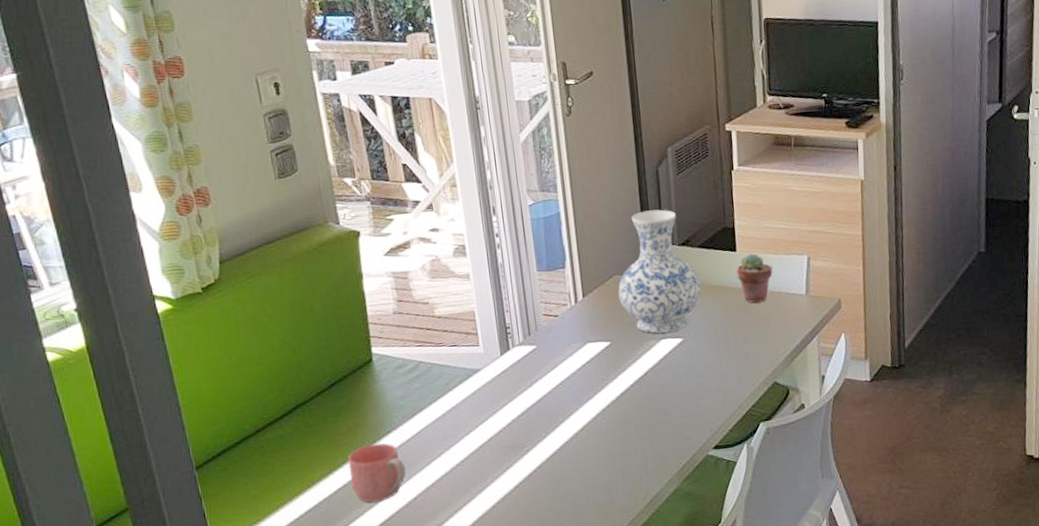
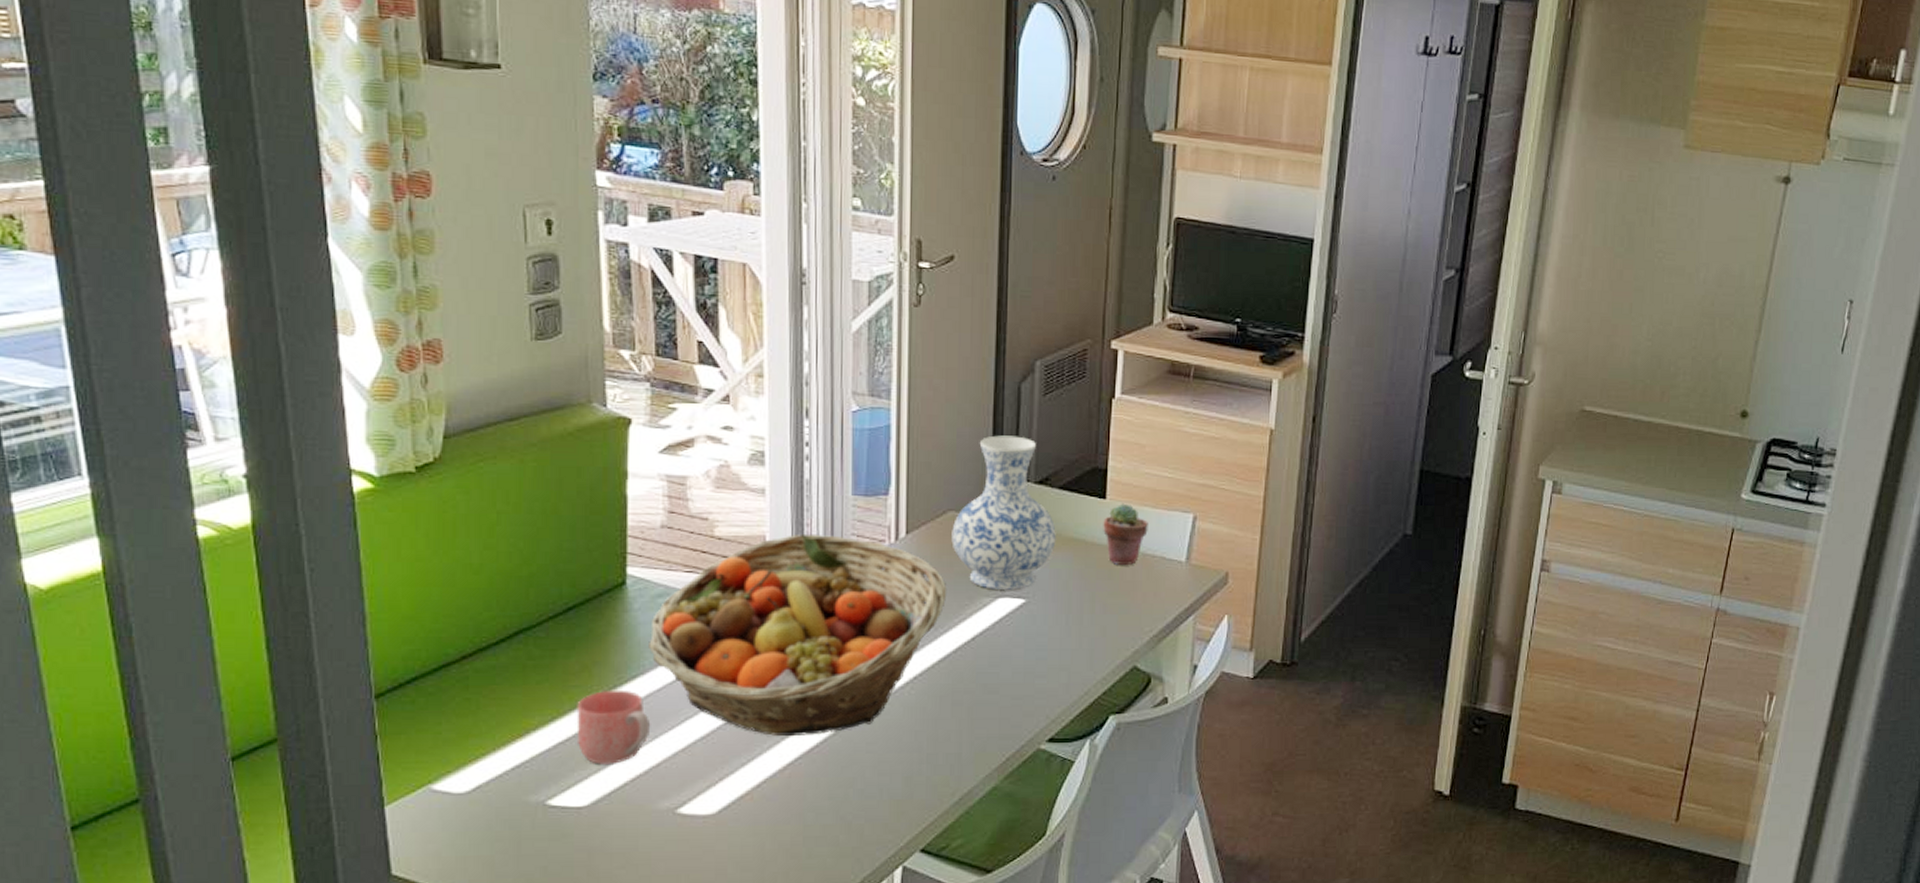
fruit basket: none [396,304,621,467] -> present [649,533,947,736]

